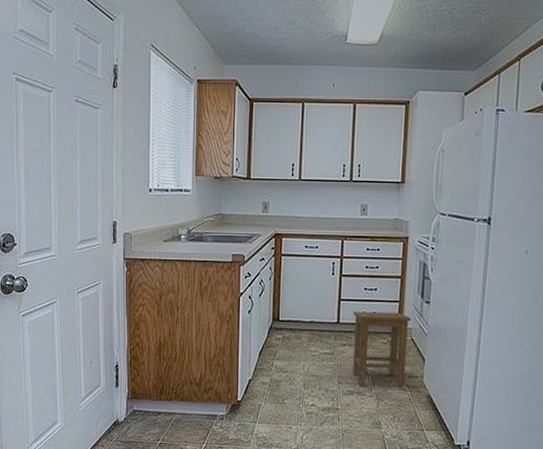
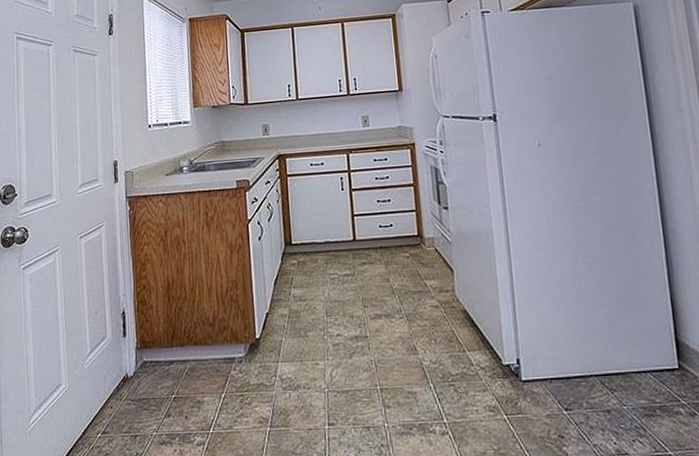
stool: present [352,311,411,386] -> none [369,222,436,307]

